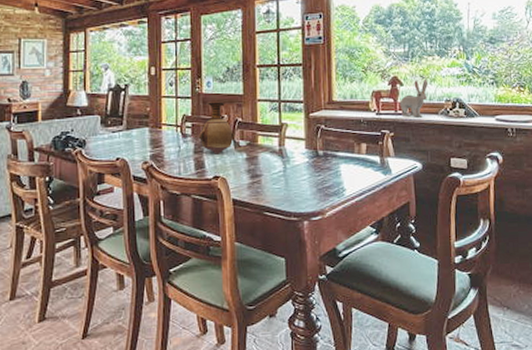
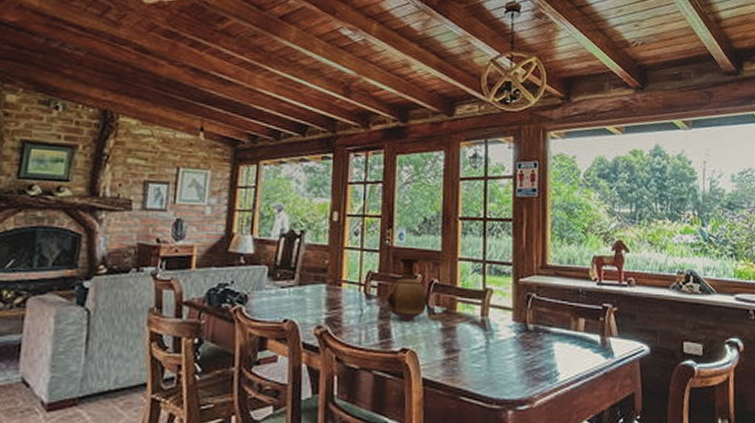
decorative figurine: present [400,80,428,118] -> none [625,246,657,291]

